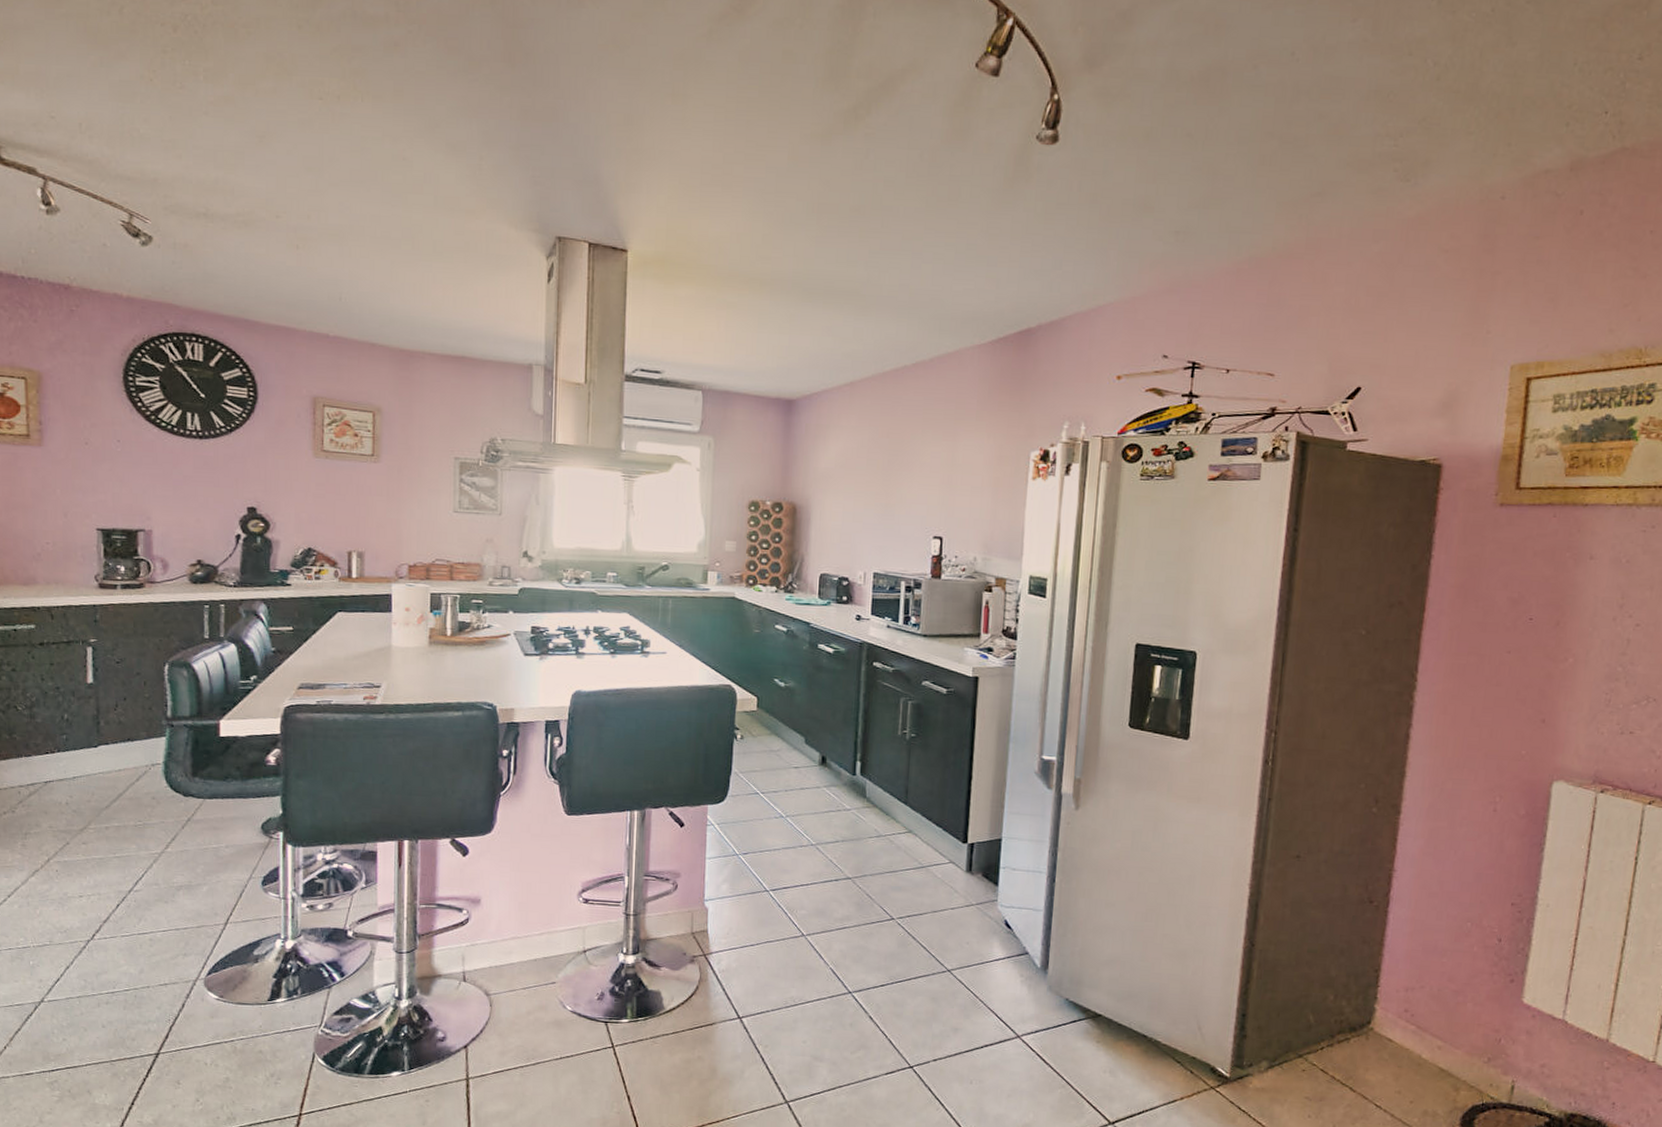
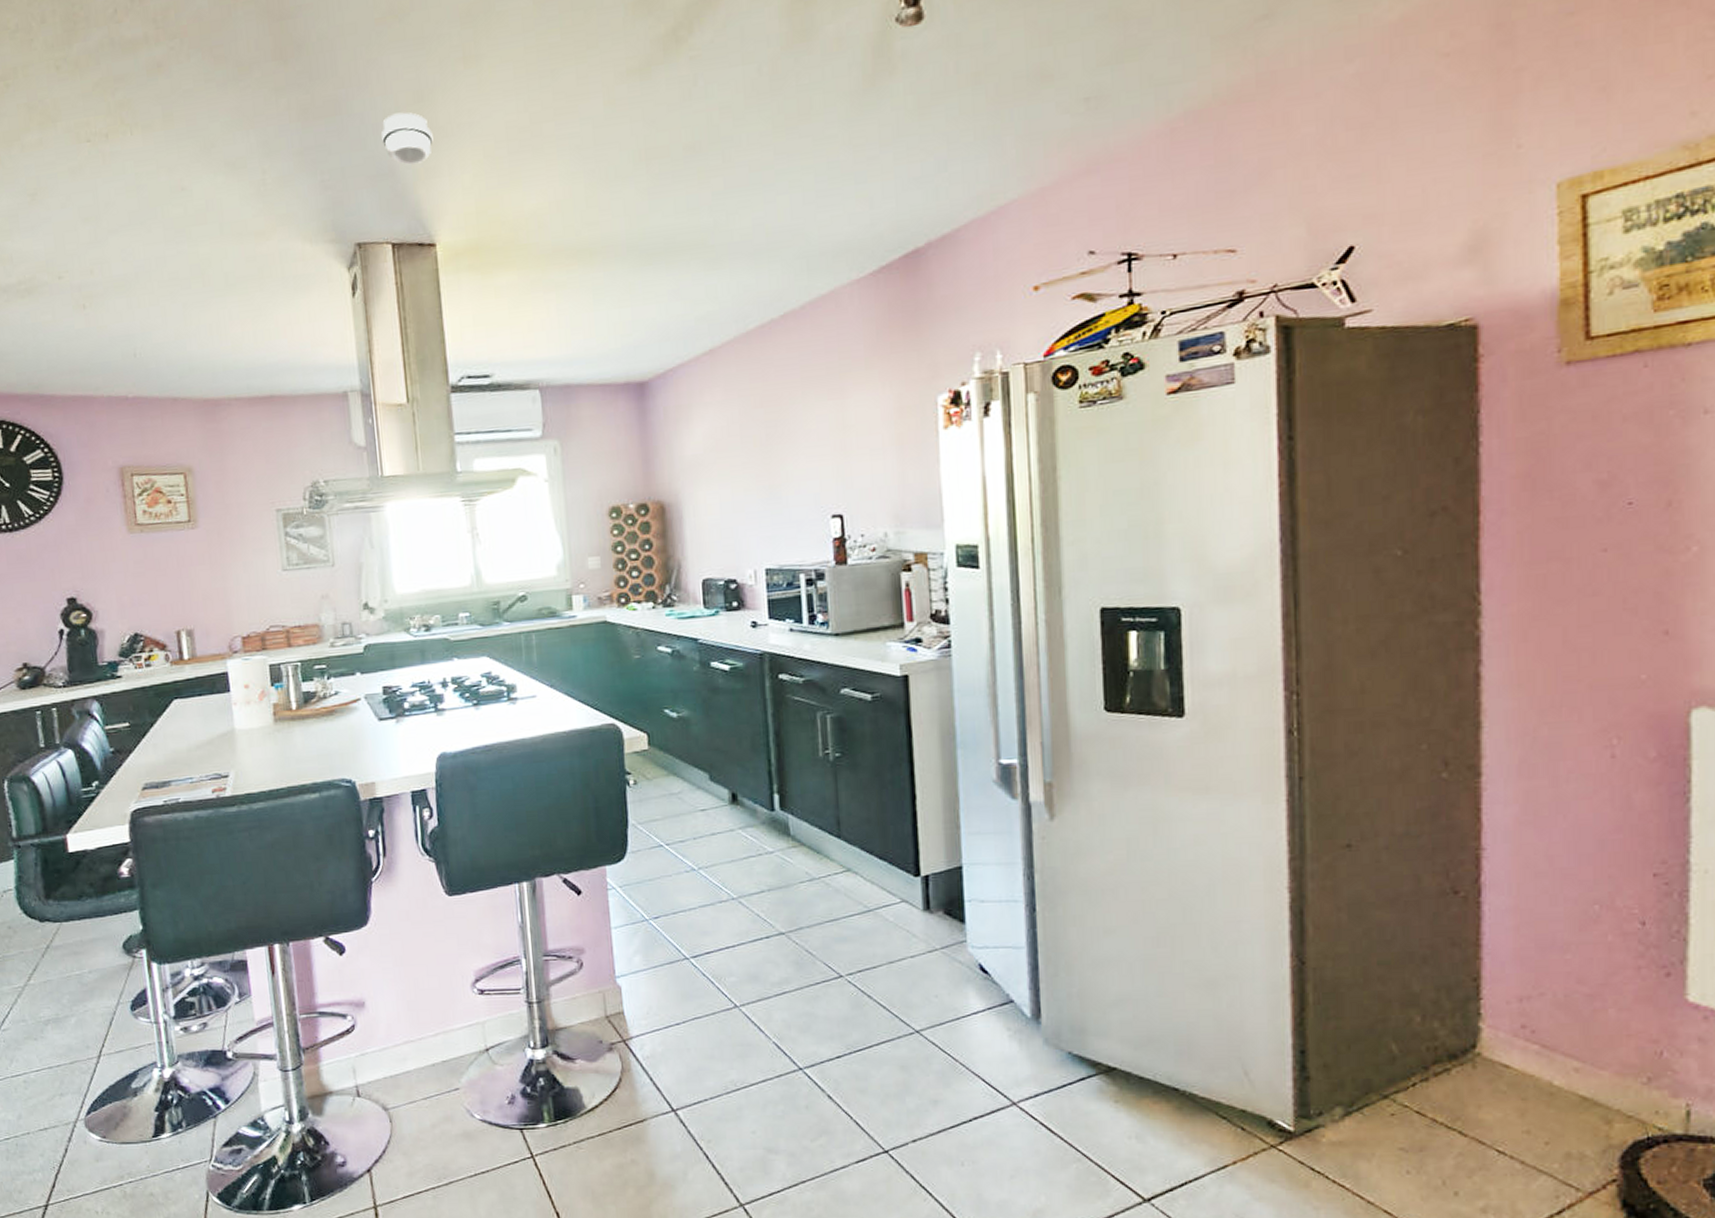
smoke detector: none [591,130,637,178] -> present [381,112,433,165]

